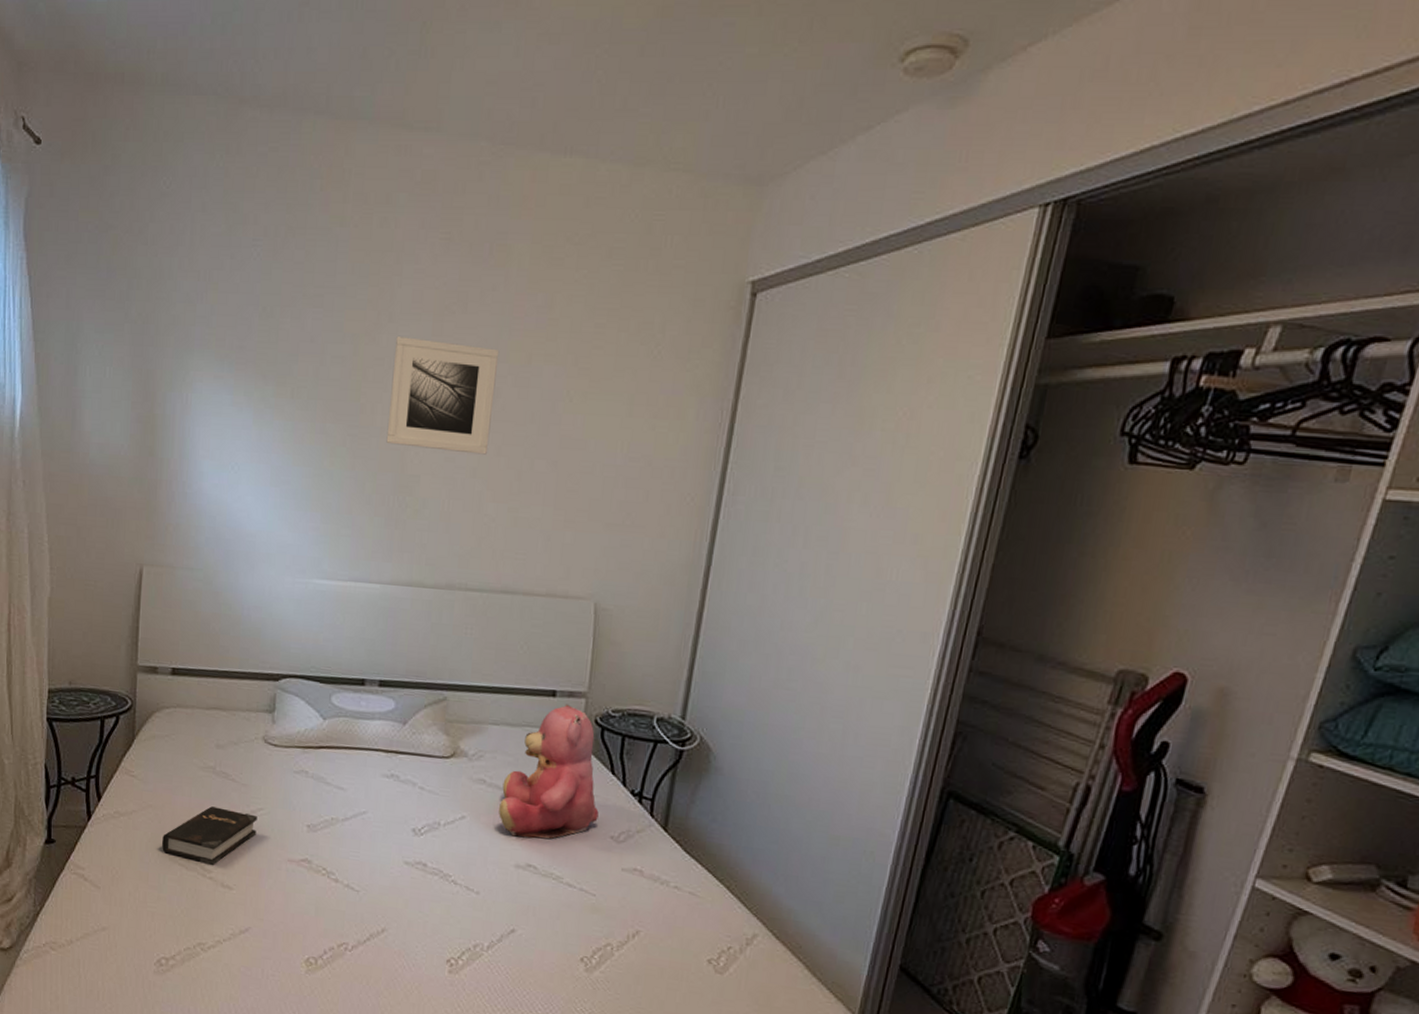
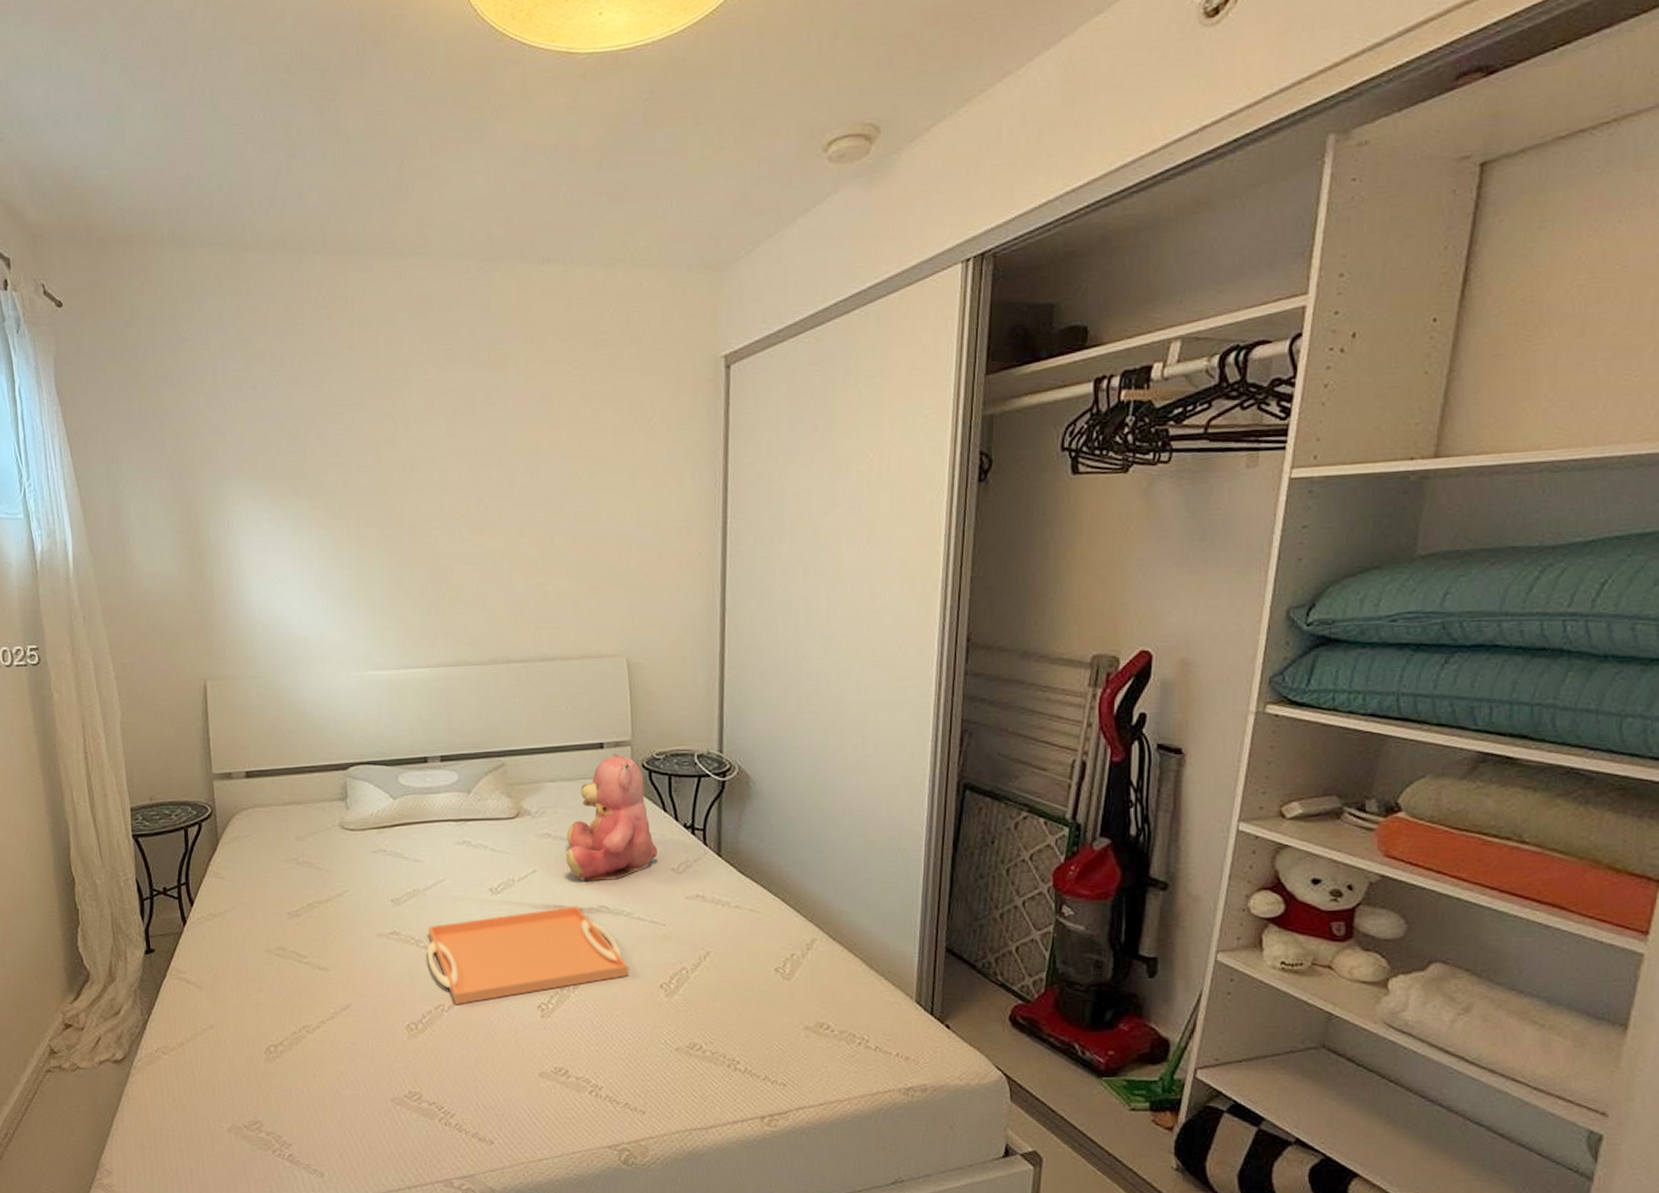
hardback book: present [162,806,257,866] -> none [257,895,345,951]
serving tray: none [336,858,551,946] -> present [426,906,630,1004]
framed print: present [386,337,500,455] -> none [414,441,511,540]

